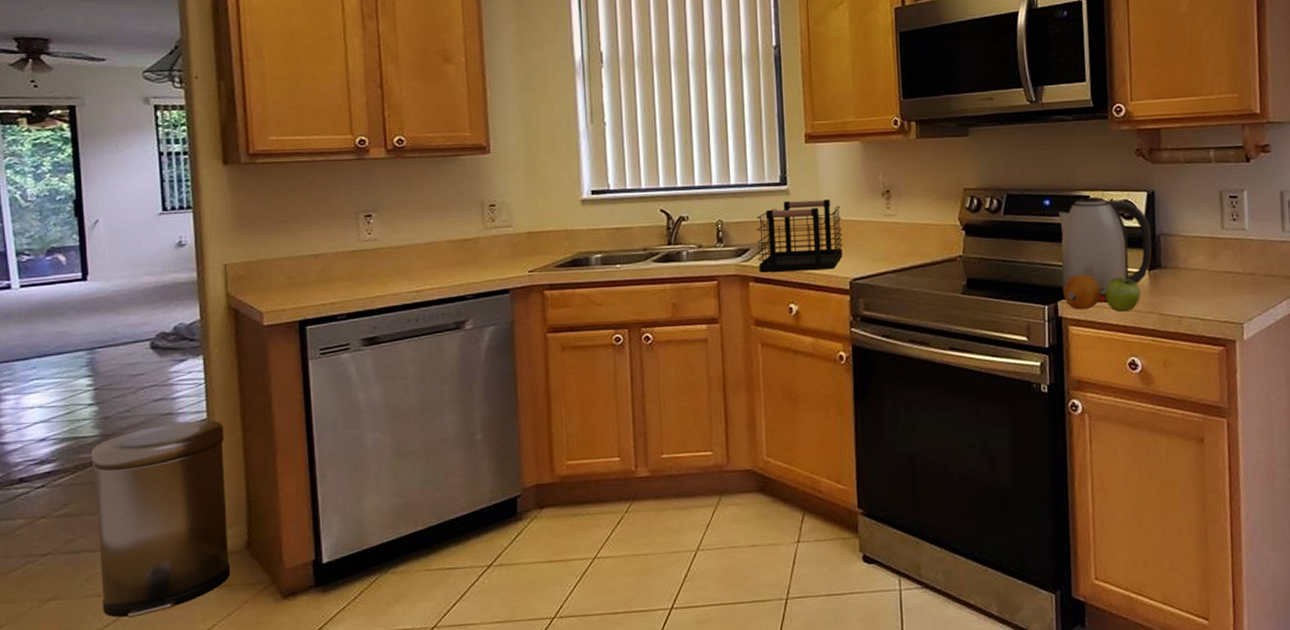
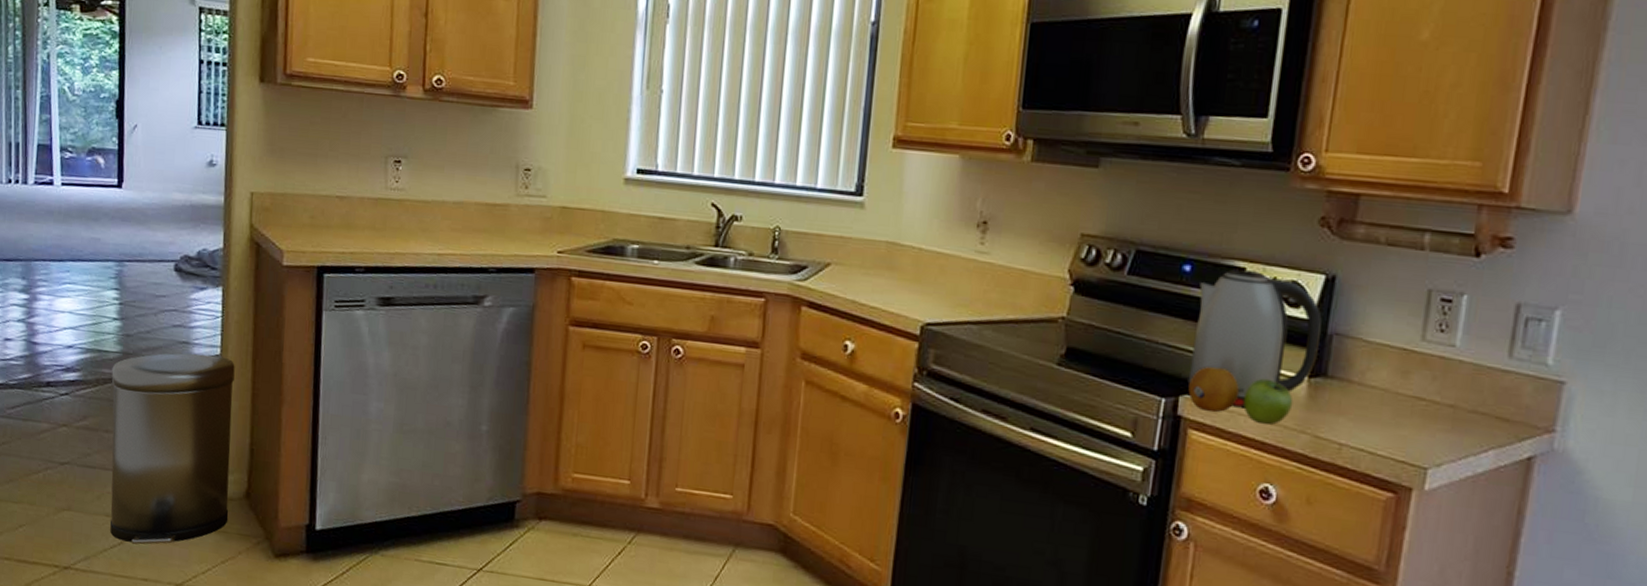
dish rack: present [756,199,843,273] -> none [815,215,923,307]

